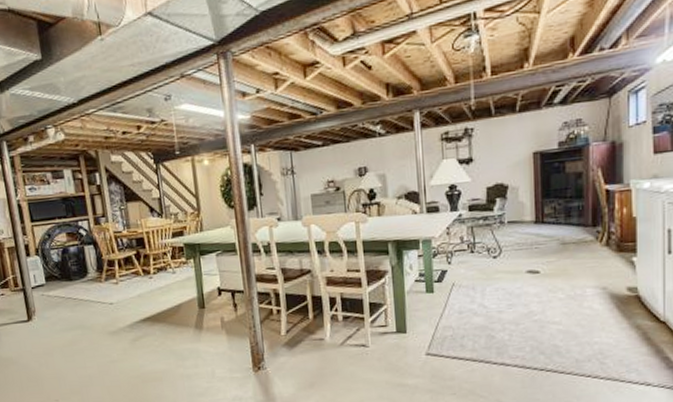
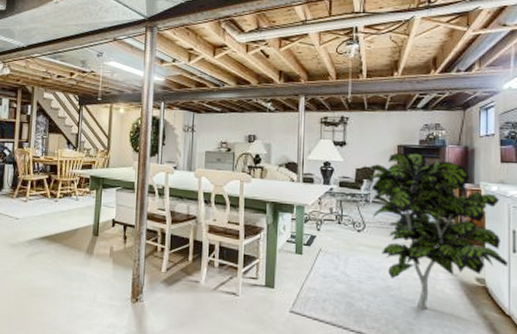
indoor plant: none [502,158,663,329] -> present [369,152,509,309]

